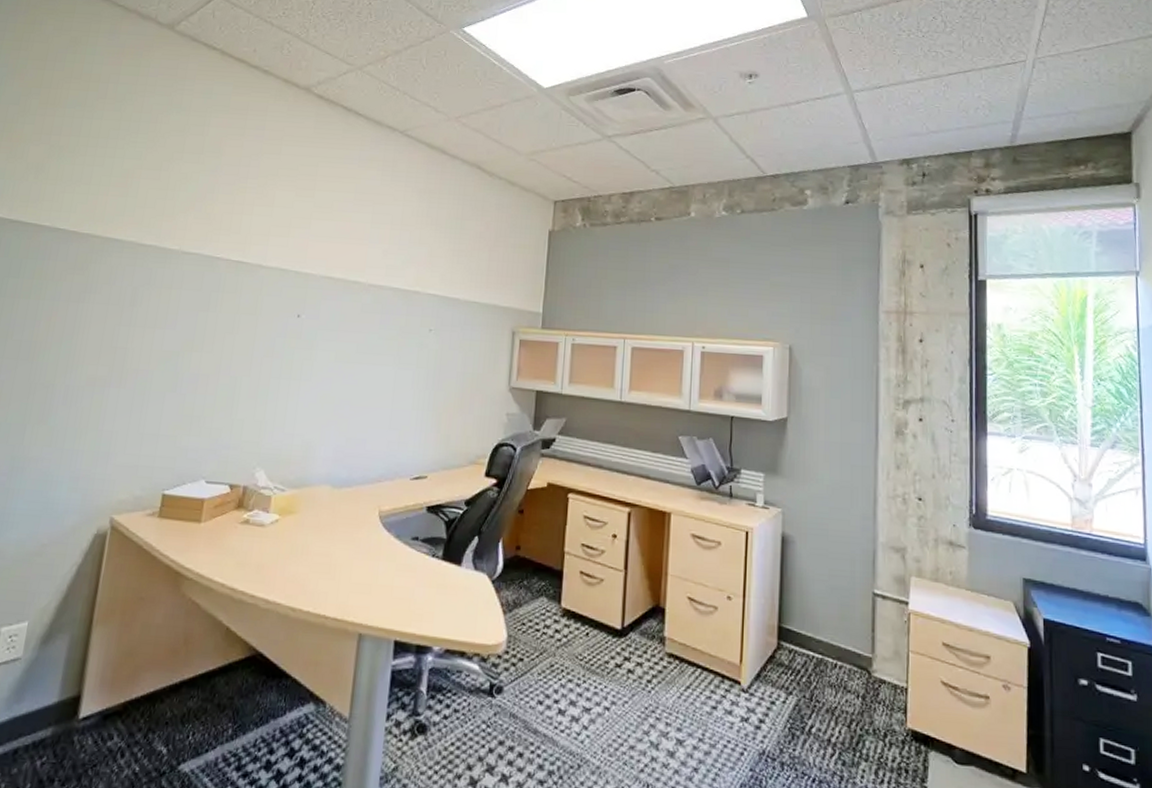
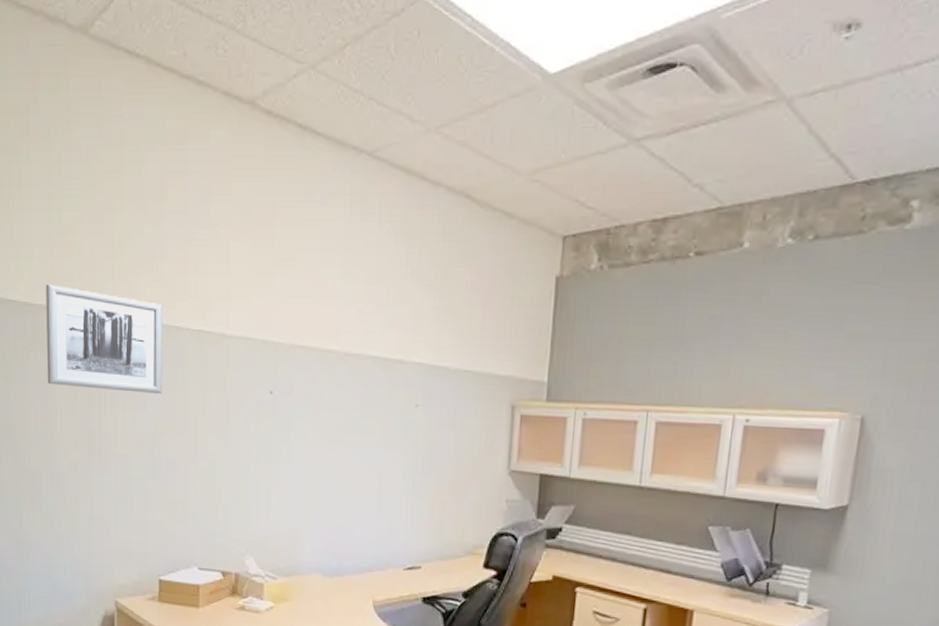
wall art: none [80,216,206,315] -> present [45,284,163,394]

